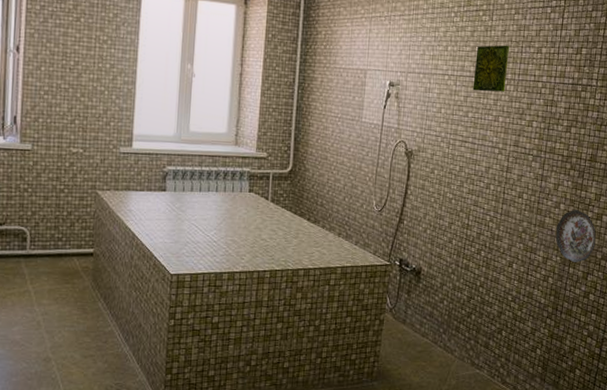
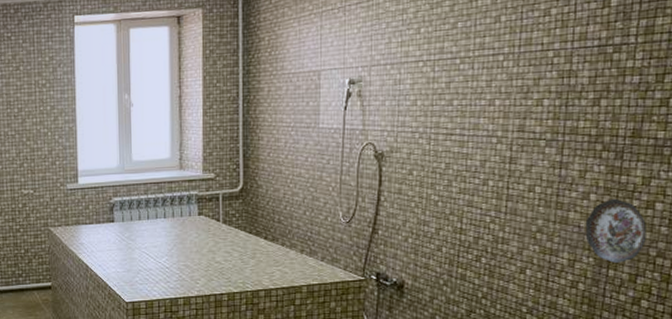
decorative tile: present [473,45,510,92] -> none [457,13,505,74]

